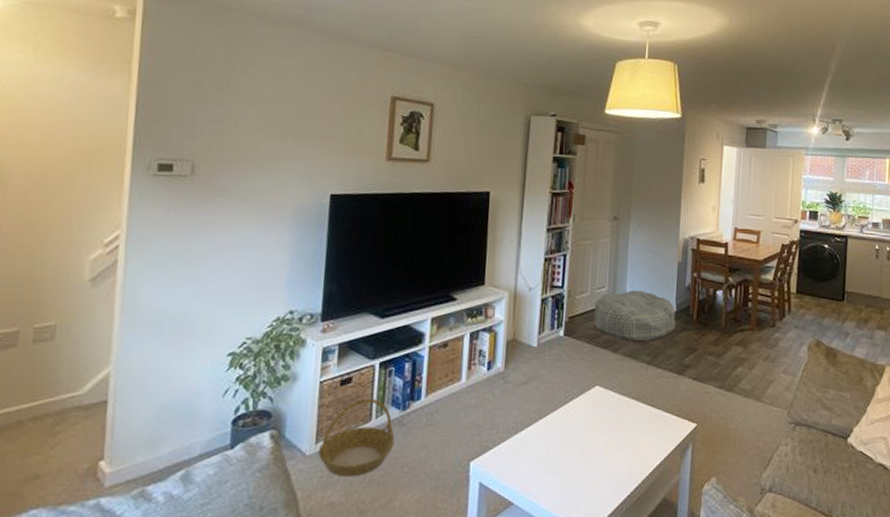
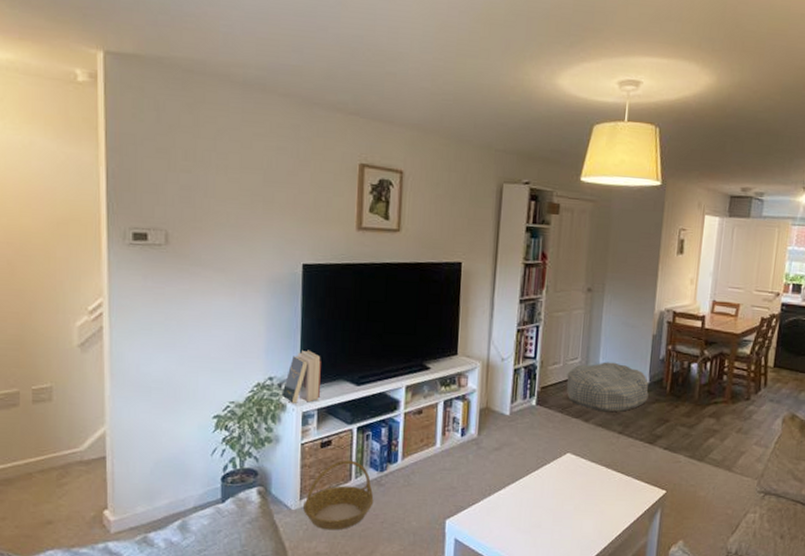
books: none [302,281,345,338] -> present [281,349,321,403]

